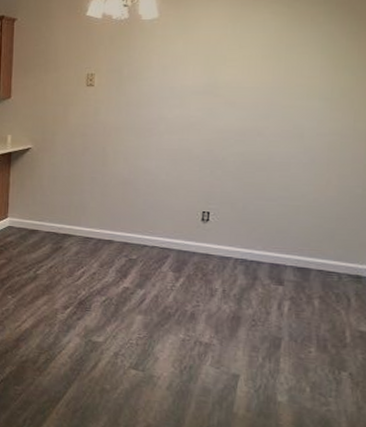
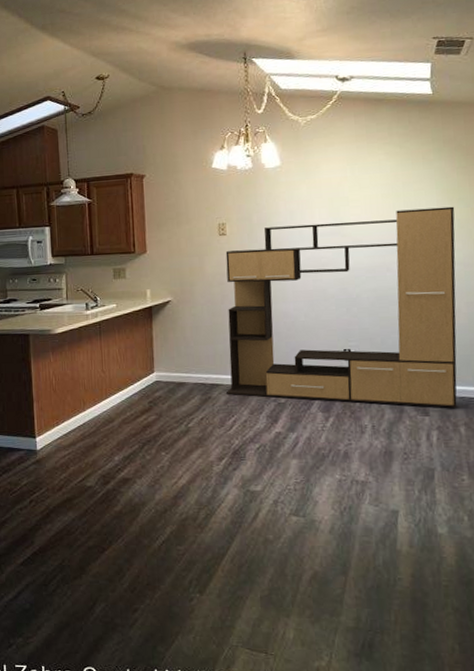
media console: none [78,73,339,280] -> present [225,206,458,408]

